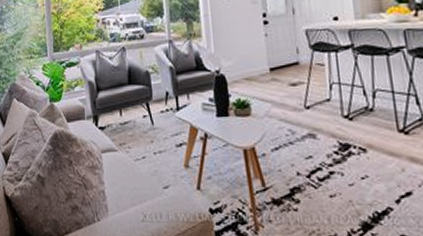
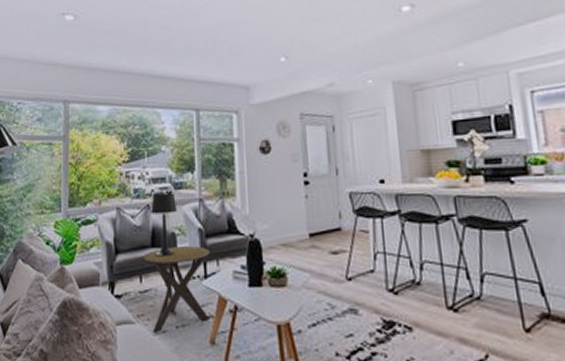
side table: none [122,82,183,160] -> present [143,246,210,334]
table lamp: none [126,36,150,93] -> present [151,193,178,257]

